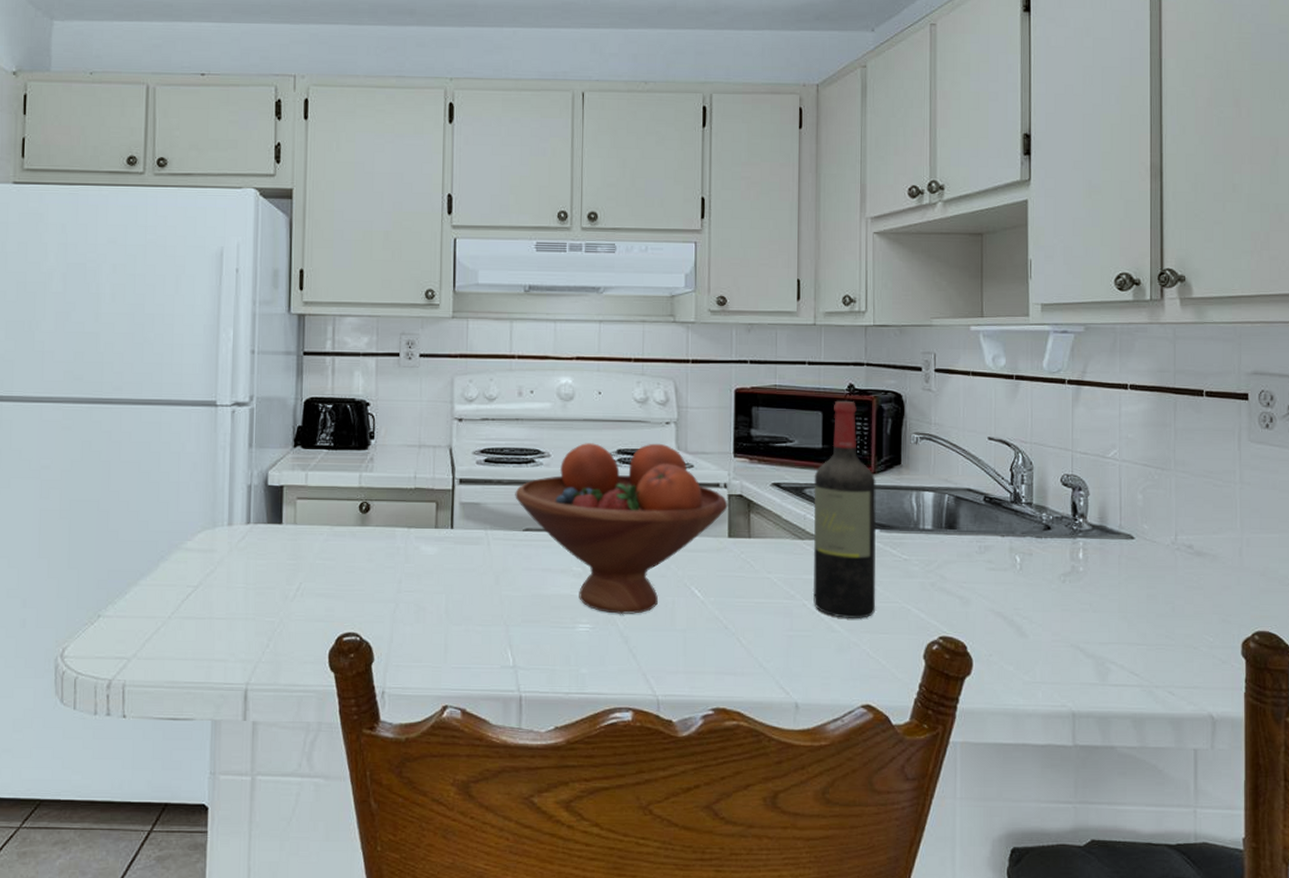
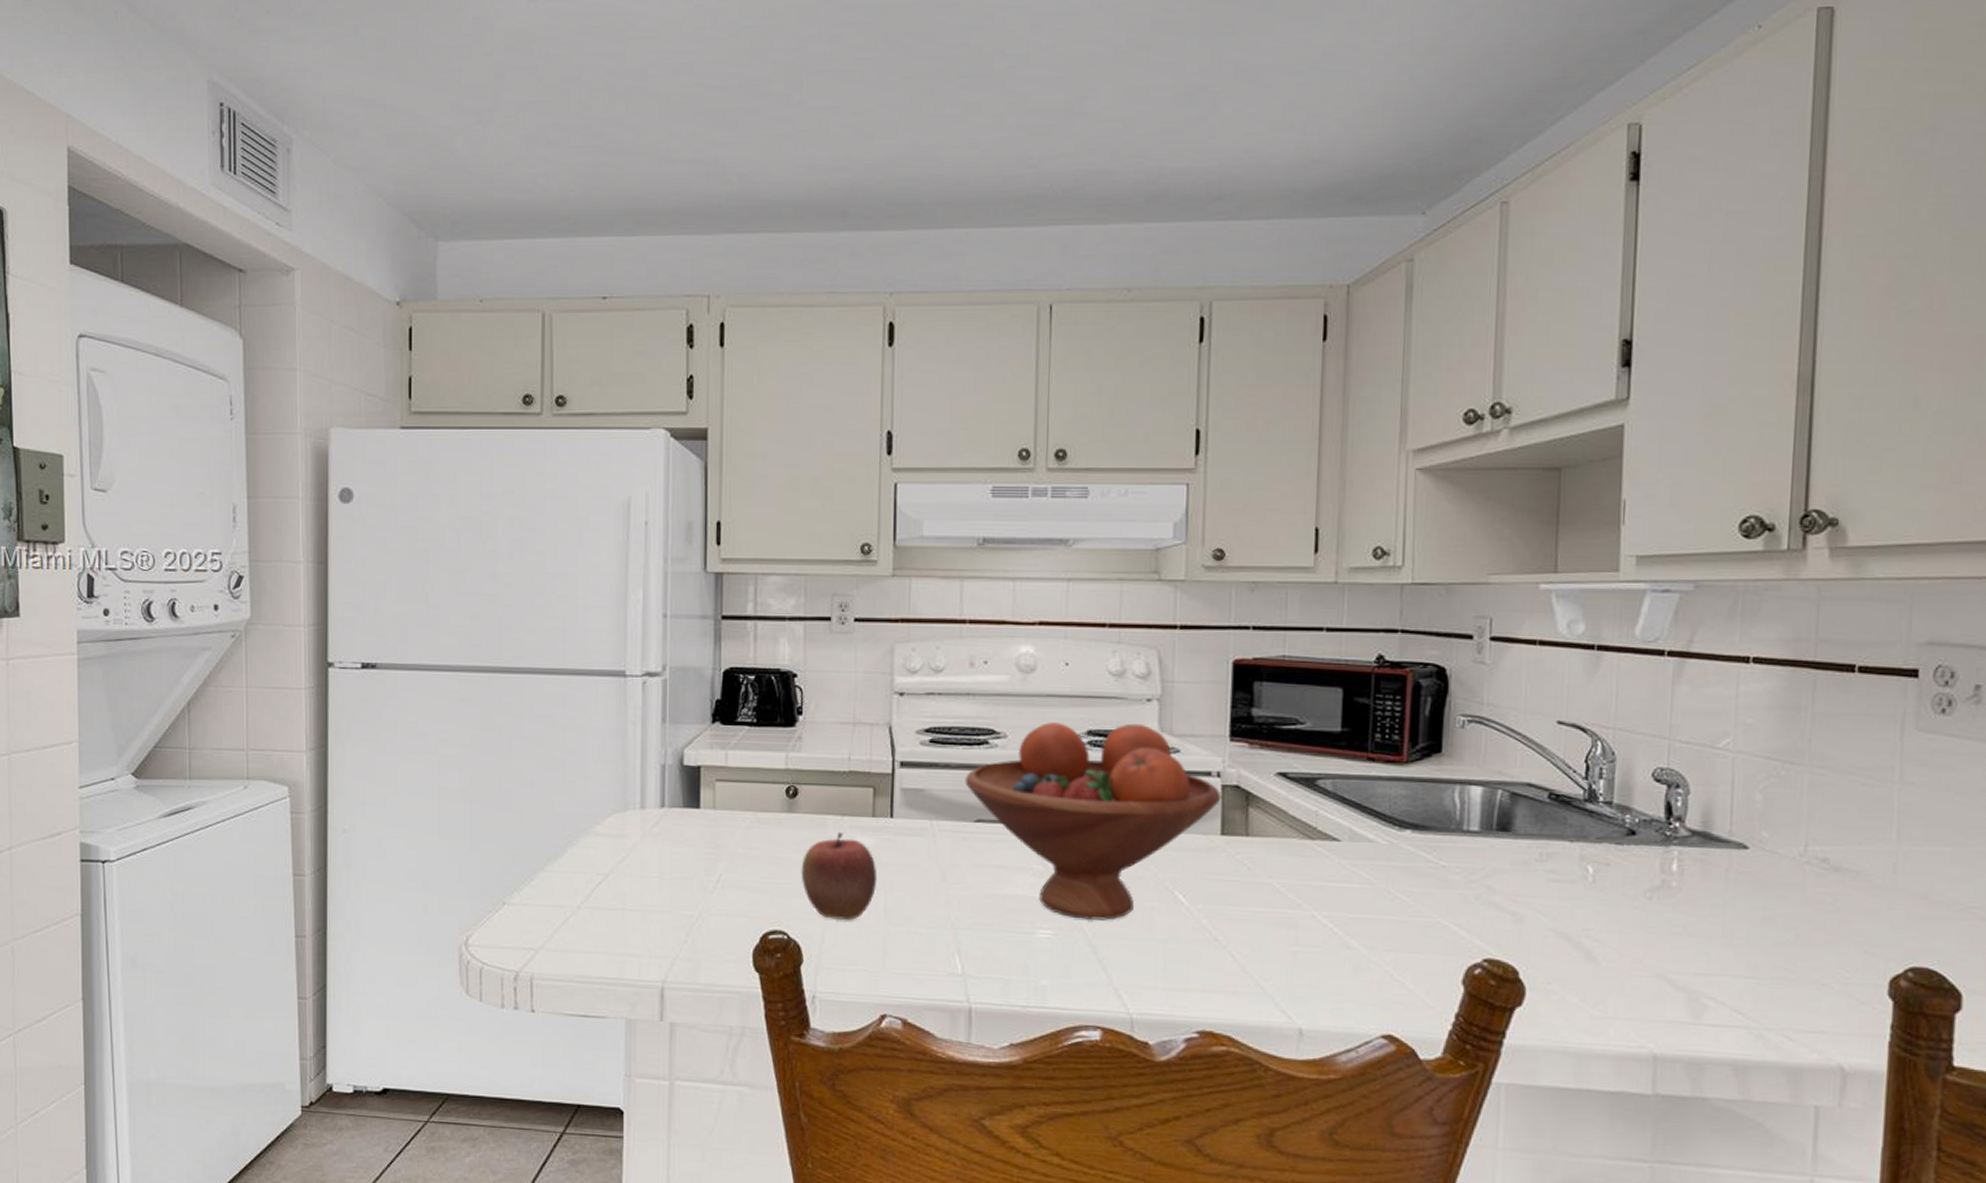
apple: none [372,543,440,622] -> present [801,833,878,921]
wine bottle: present [812,400,877,618] -> none [1324,674,1409,934]

